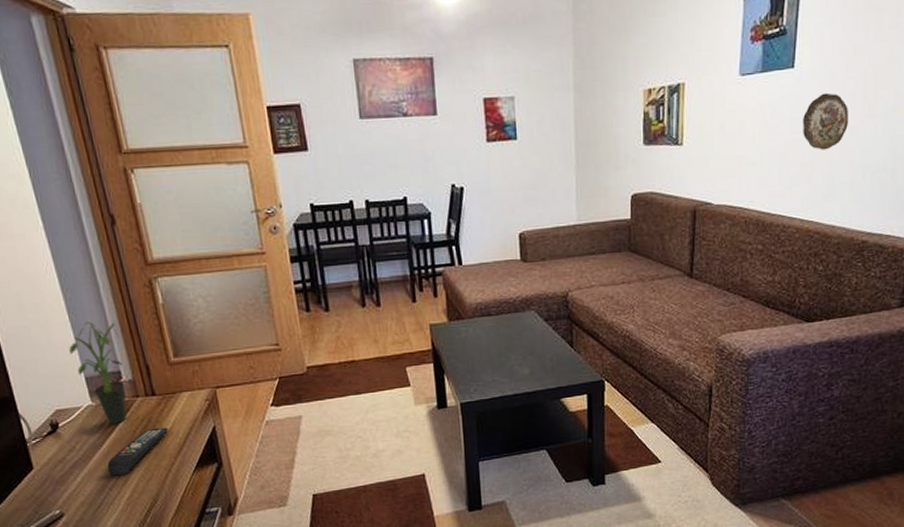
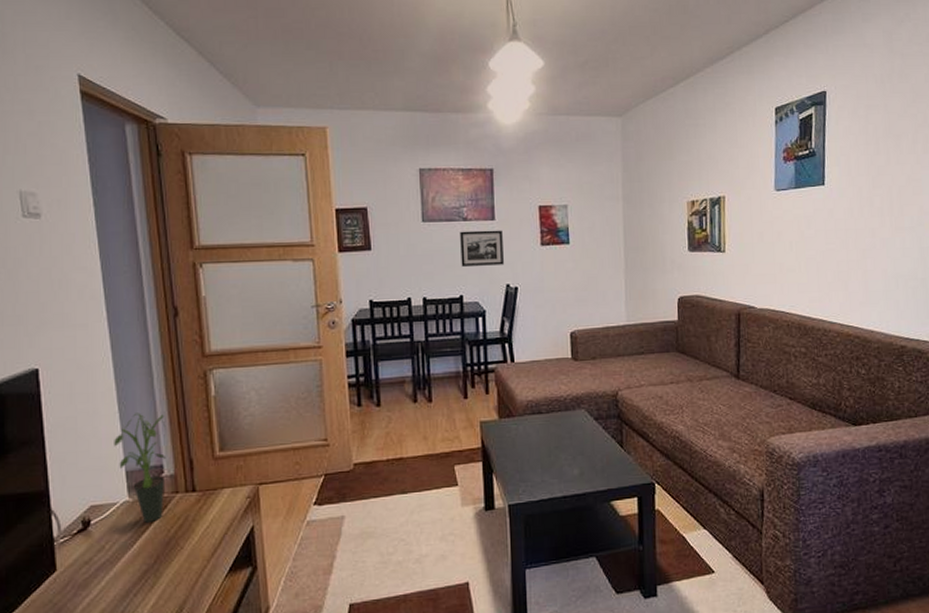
remote control: present [107,427,168,476] -> none [135,526,204,580]
picture frame: none [400,125,448,168] -> present [460,230,504,268]
decorative plate: present [803,92,848,150] -> none [836,207,878,260]

